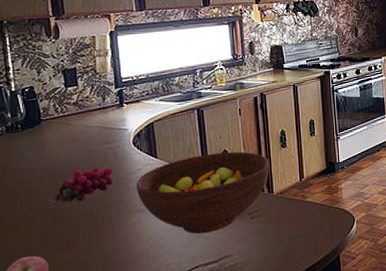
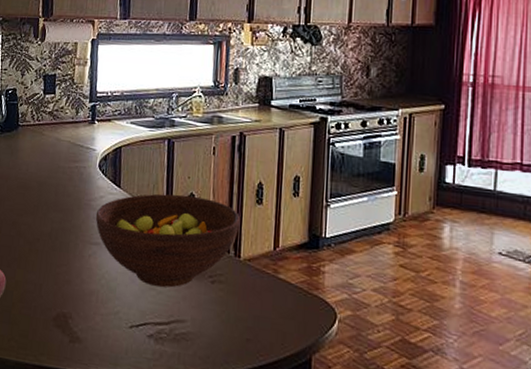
grapes: present [47,167,113,204] -> none [14,184,76,219]

